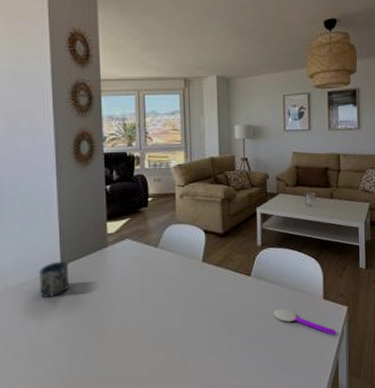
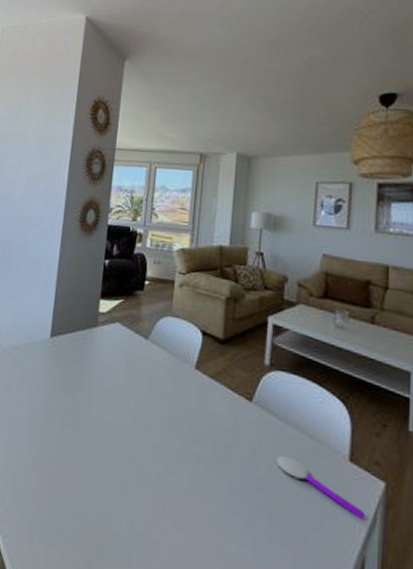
cup: present [38,260,70,298] -> none [27,331,57,369]

